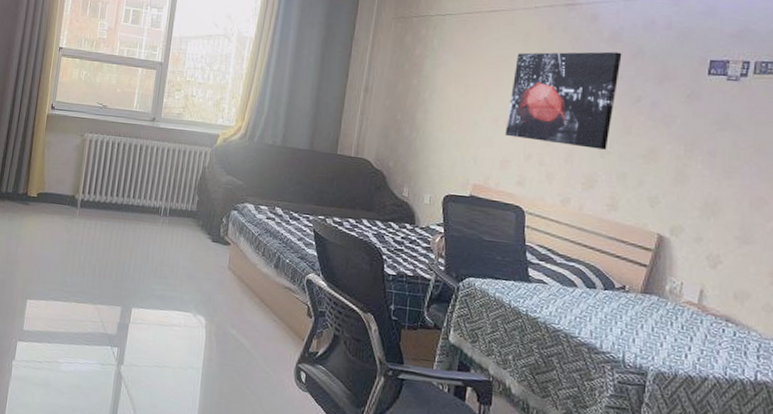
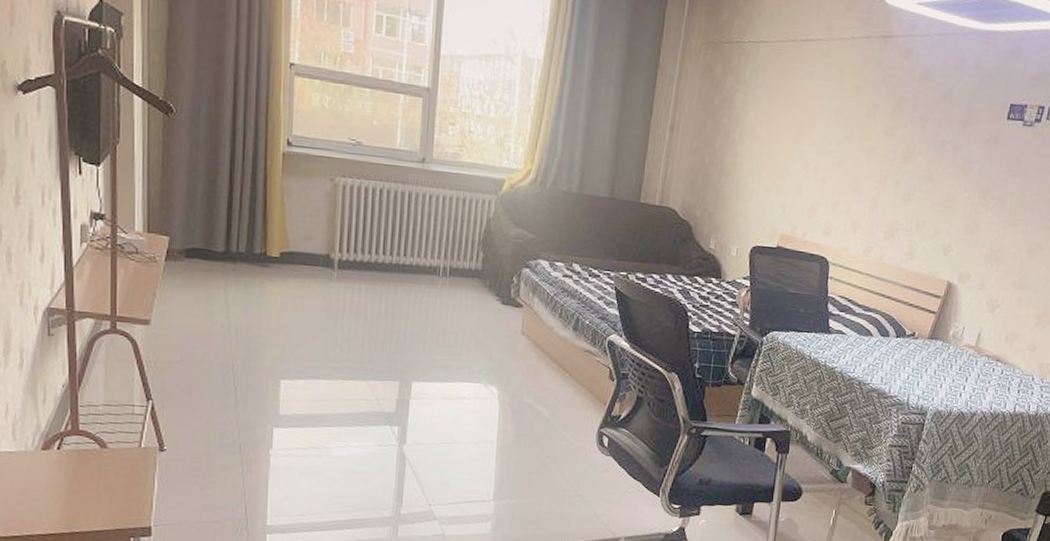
wall art: present [505,51,622,150] -> none [814,90,932,197]

